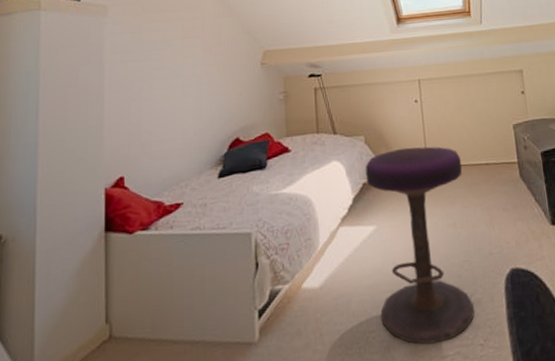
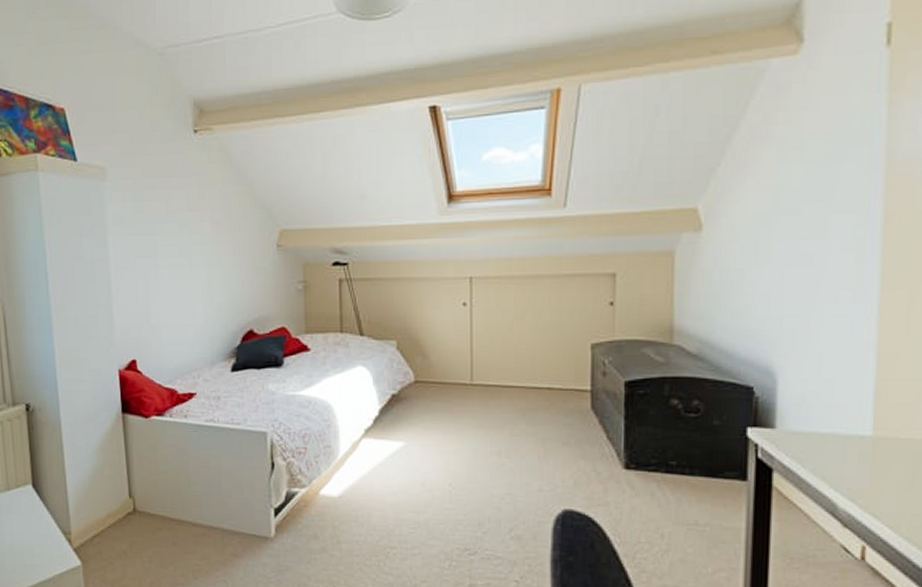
stool: present [365,146,475,345] -> none [395,359,516,571]

